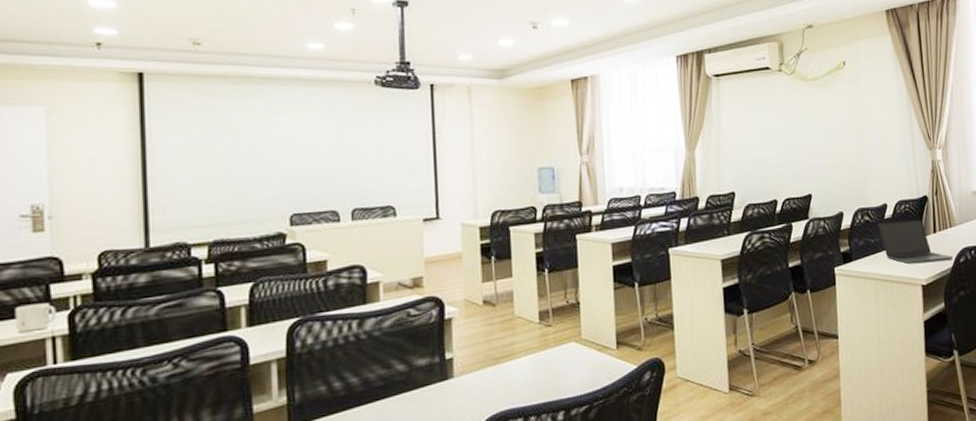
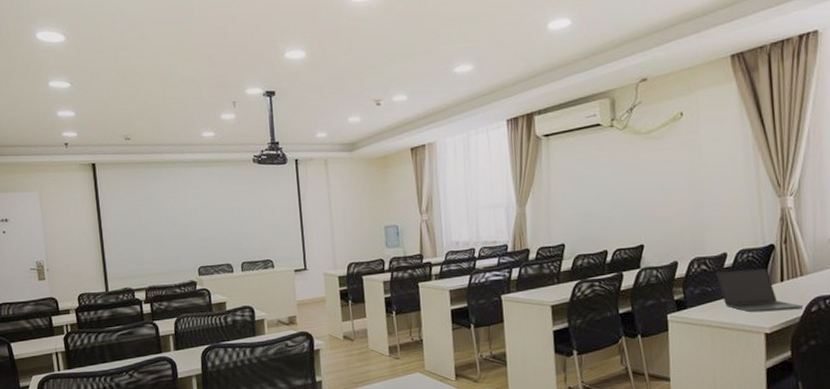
mug: present [15,303,57,333] -> none [33,329,57,349]

